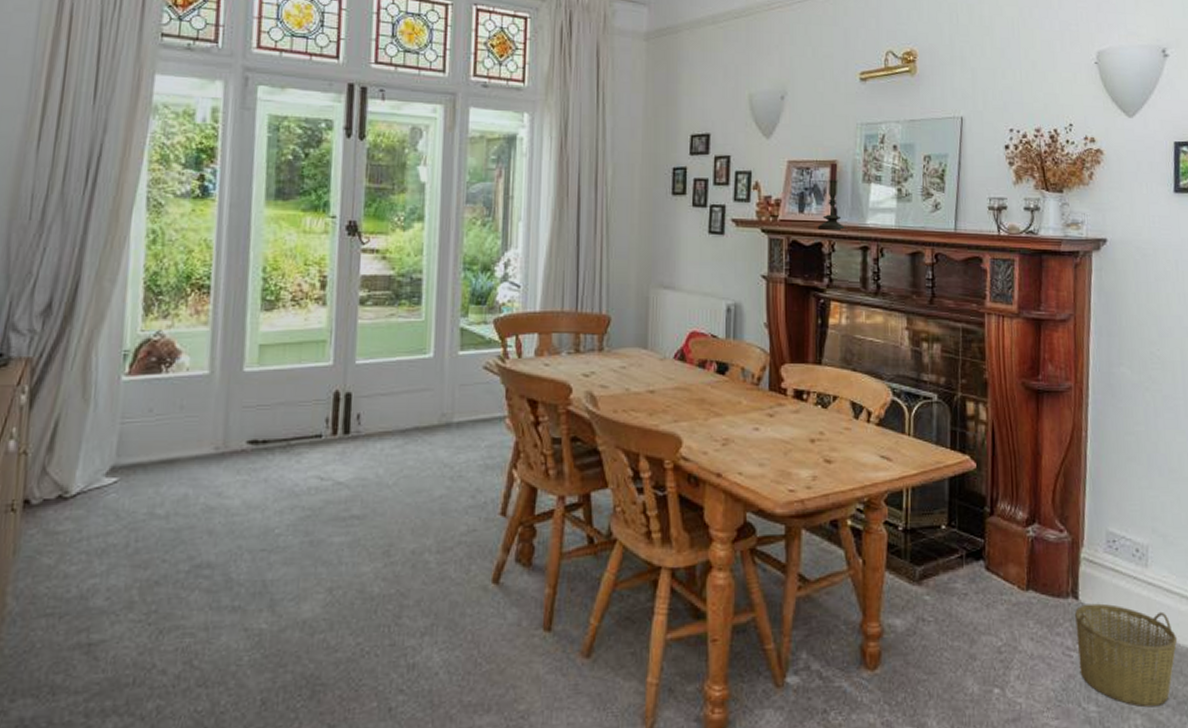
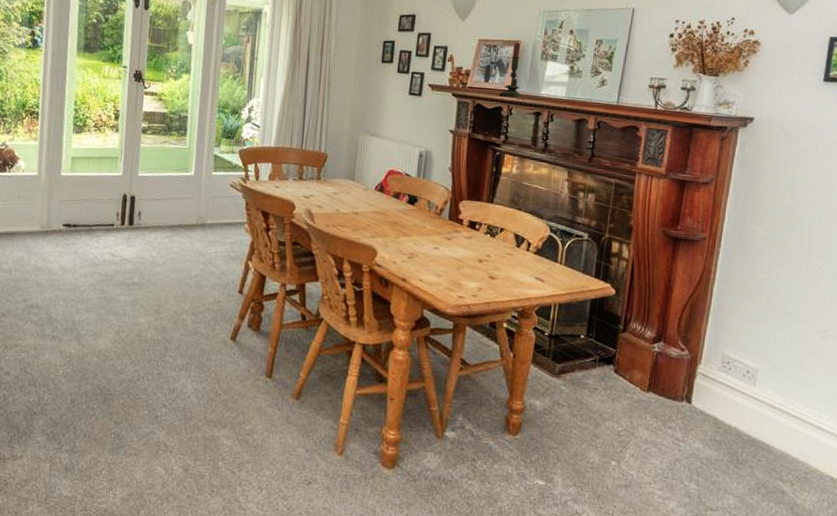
basket: present [1074,603,1178,708] -> none [685,408,774,493]

